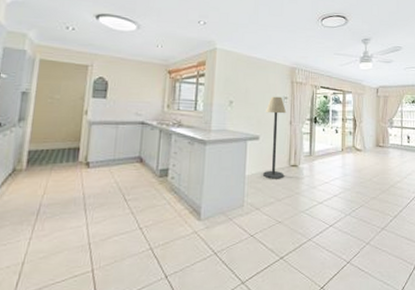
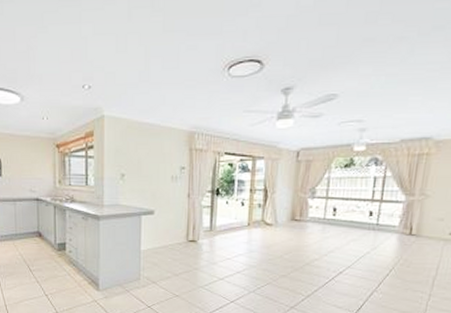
floor lamp: present [263,96,287,179] -> none [159,167,184,254]

